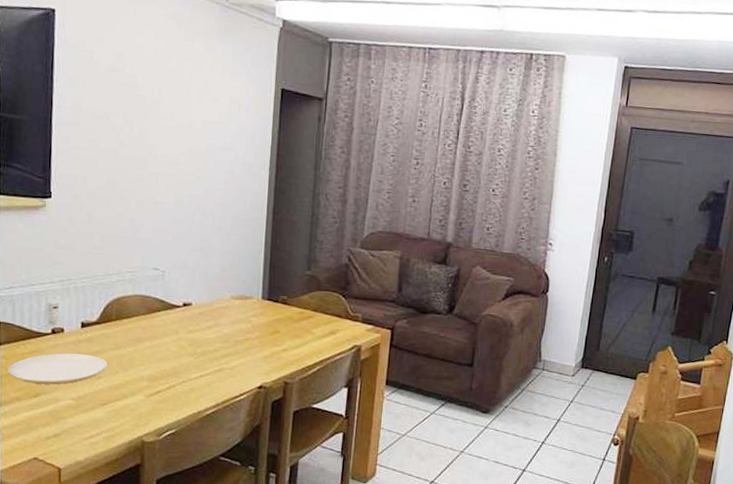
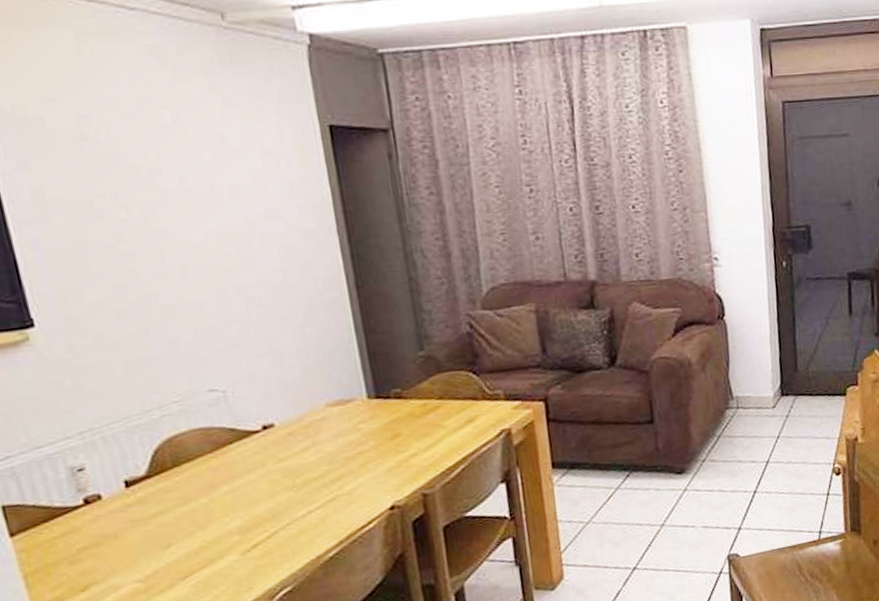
plate: present [8,353,108,385] -> none [33,519,177,576]

